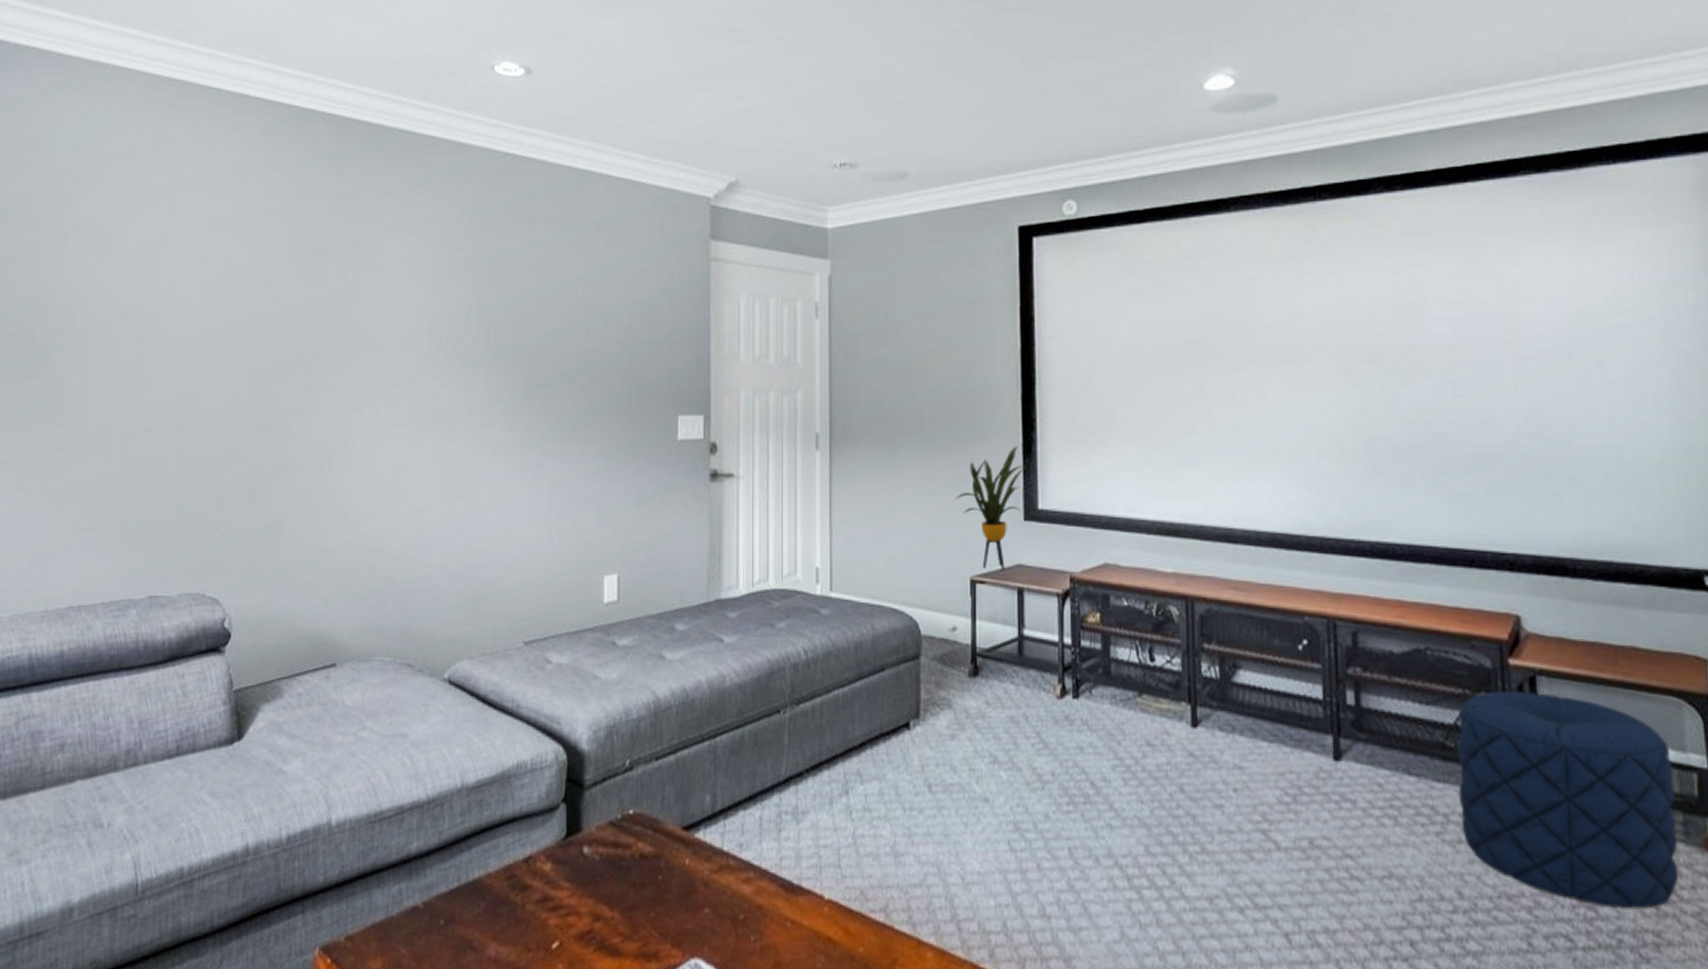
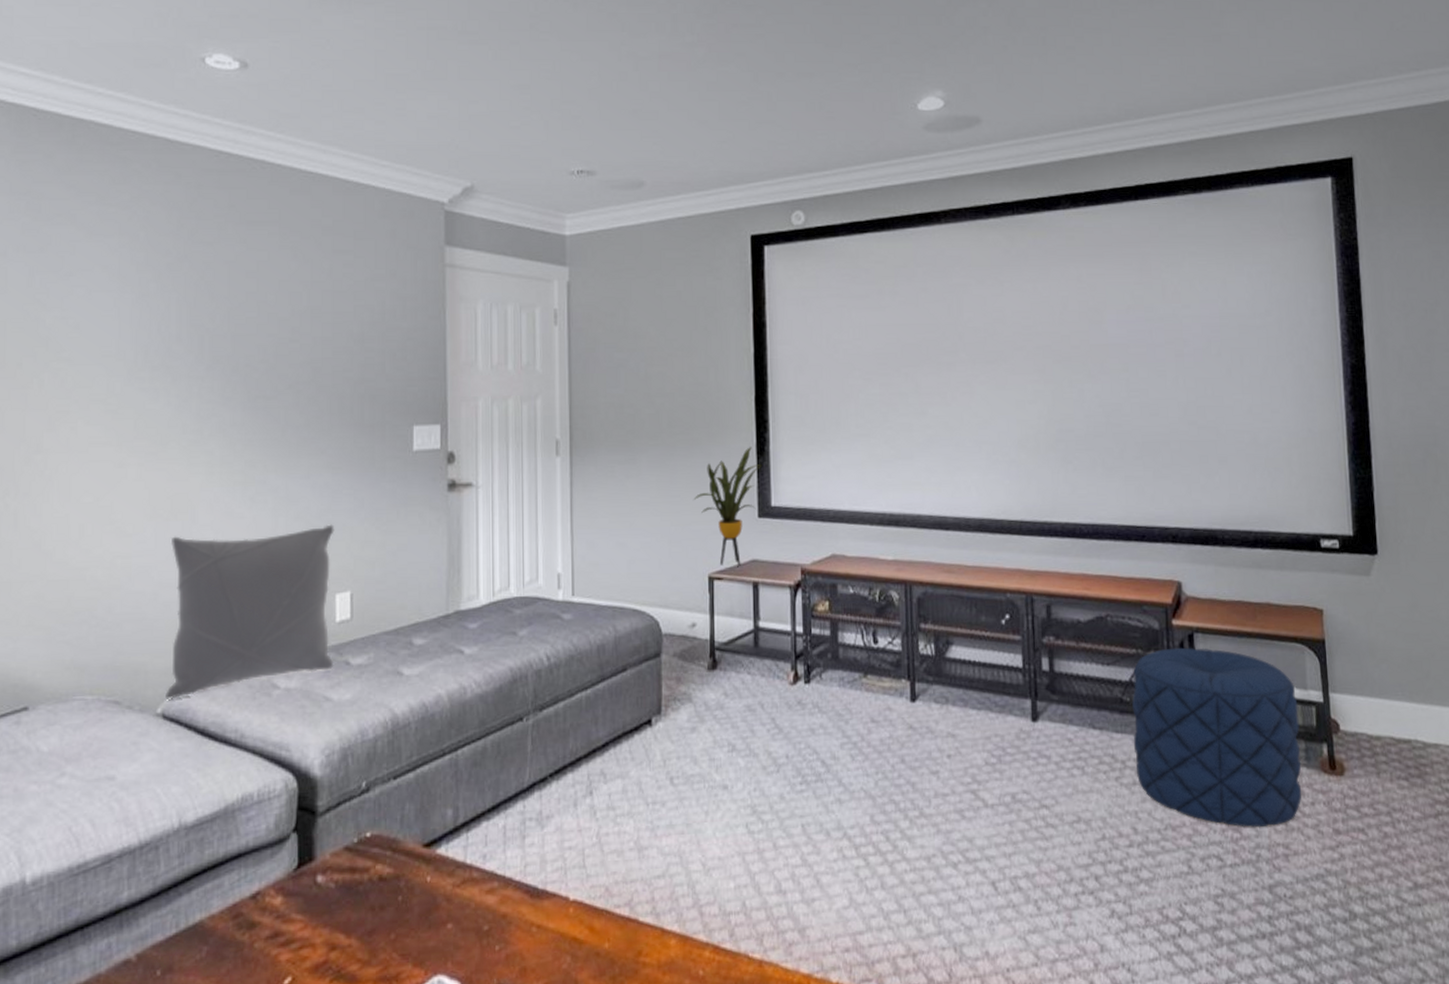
pillow: none [452,508,604,666] -> present [165,524,334,699]

